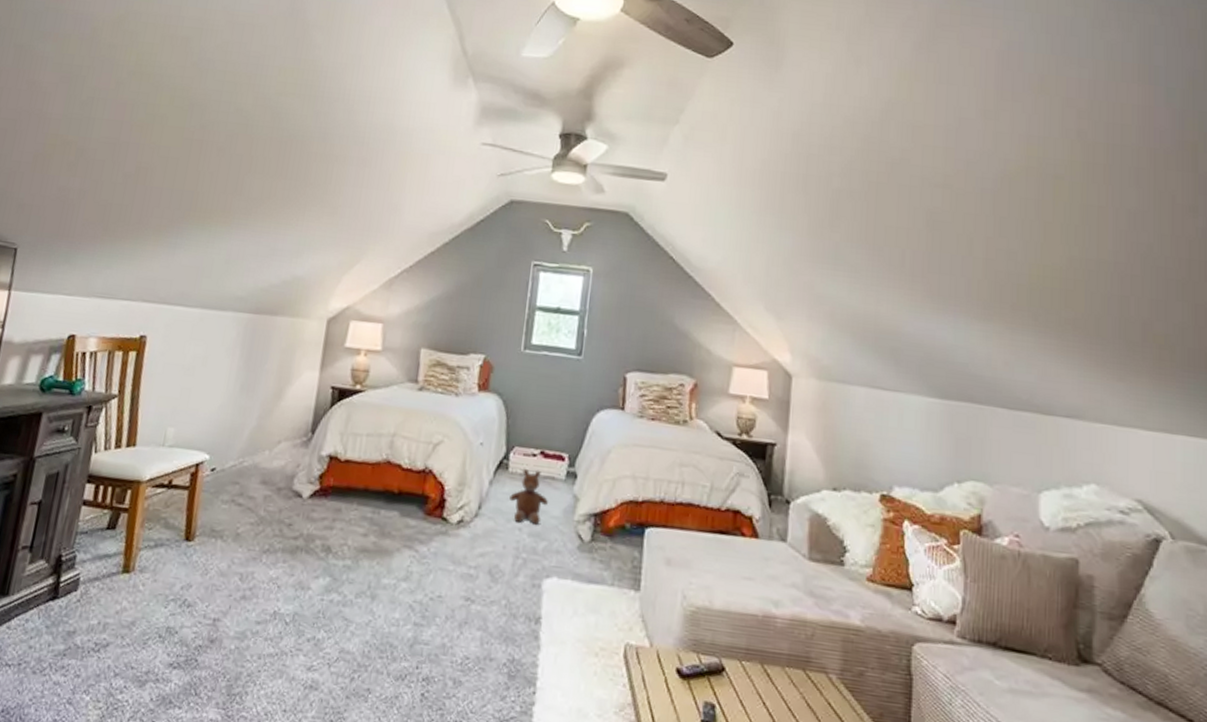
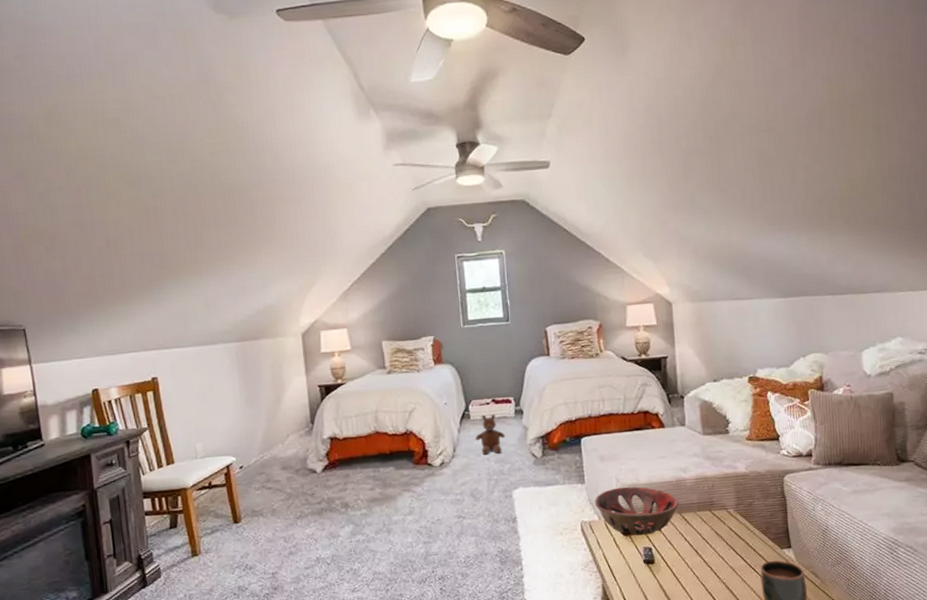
decorative bowl: none [647,607,763,685] -> present [594,486,679,536]

